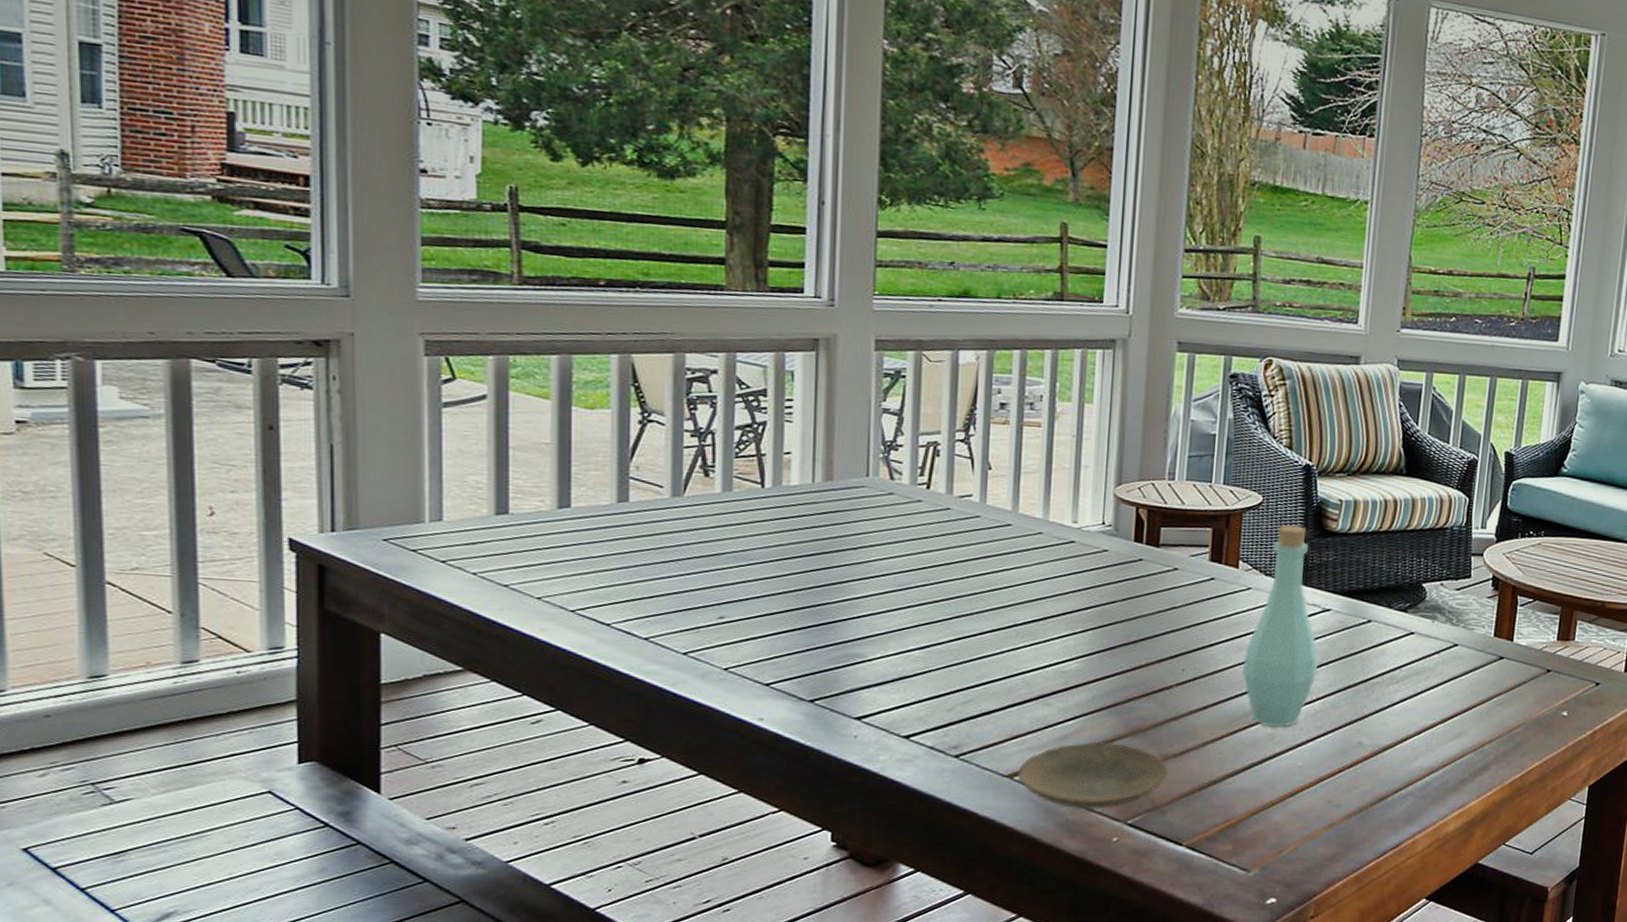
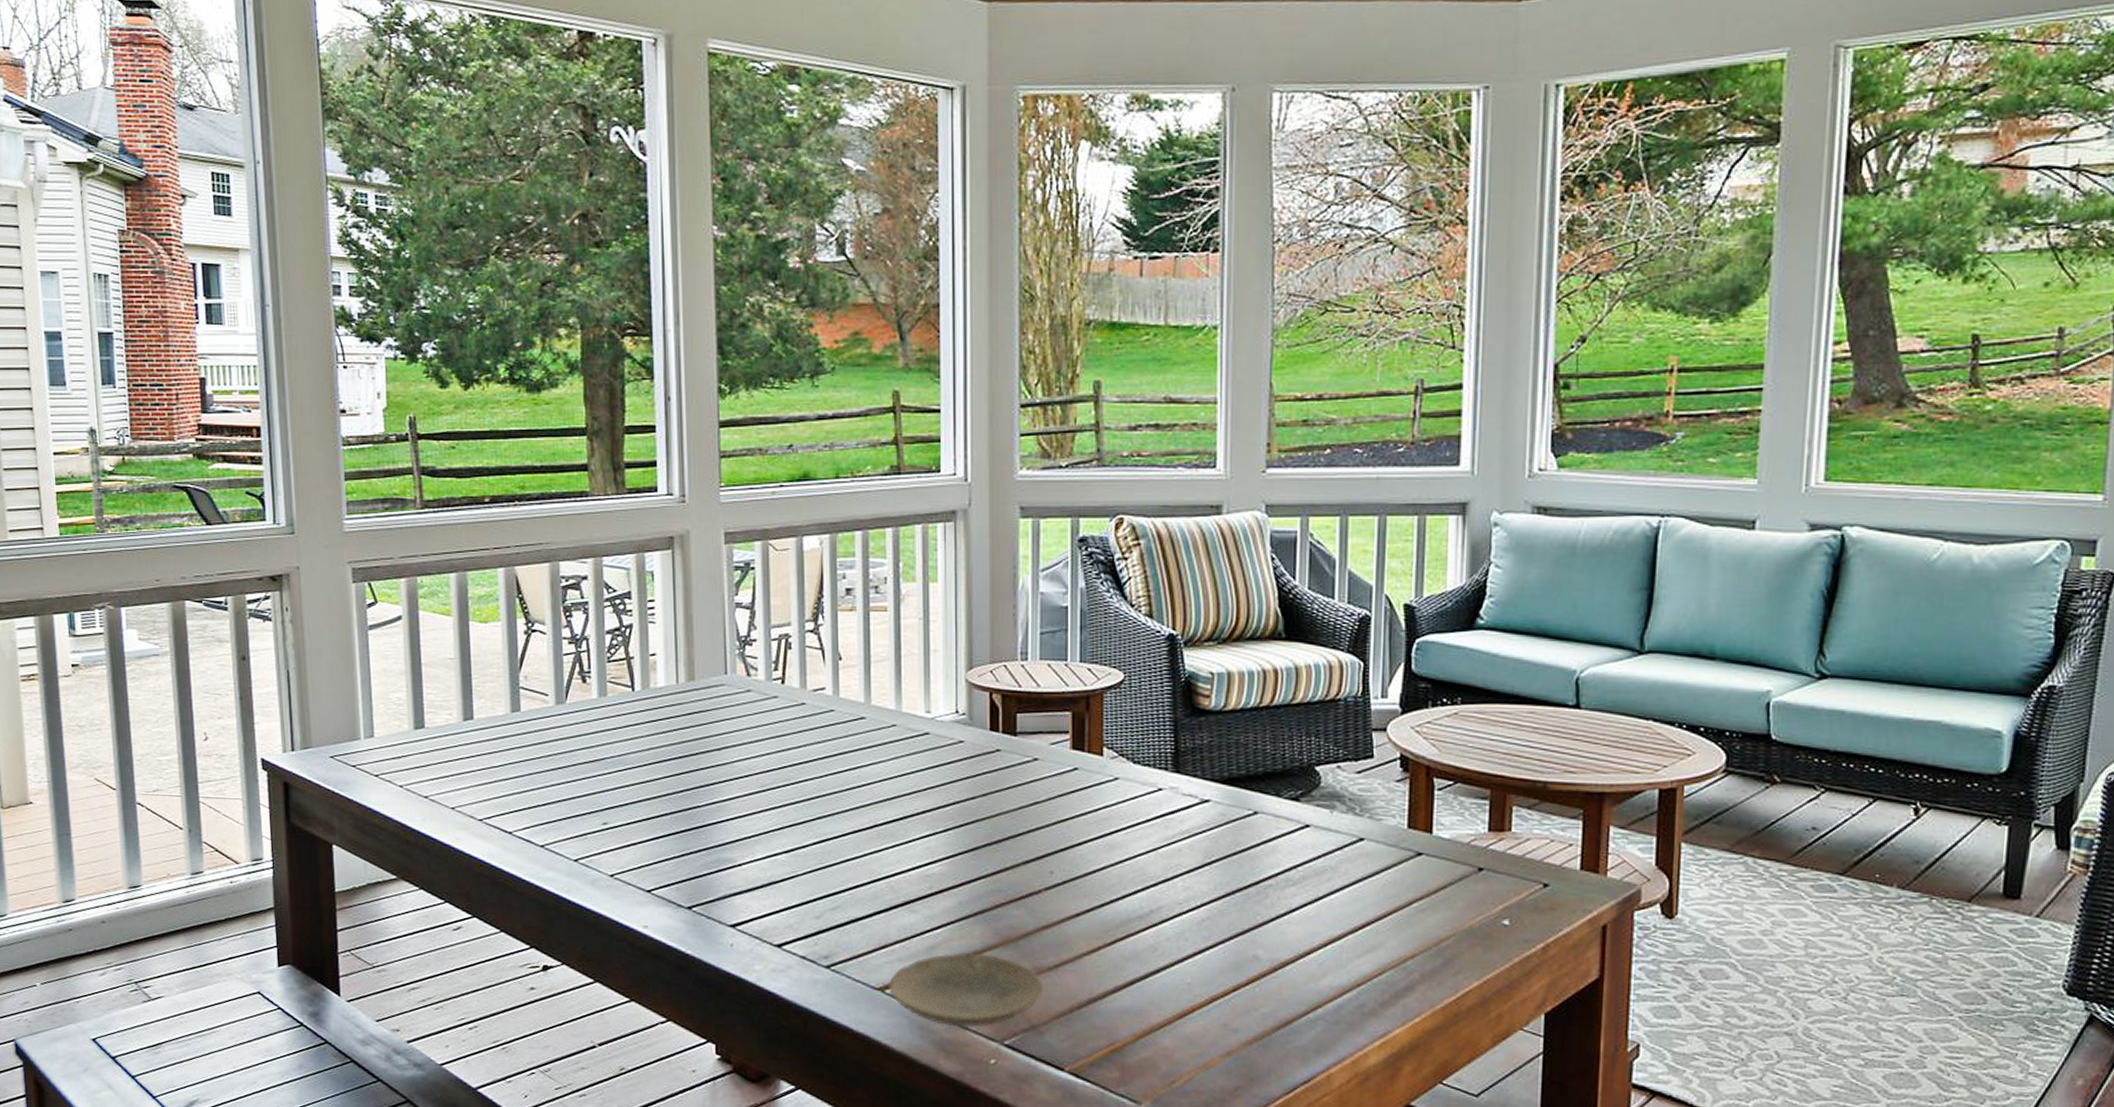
bottle: present [1243,525,1319,727] -> none [1115,704,1200,938]

